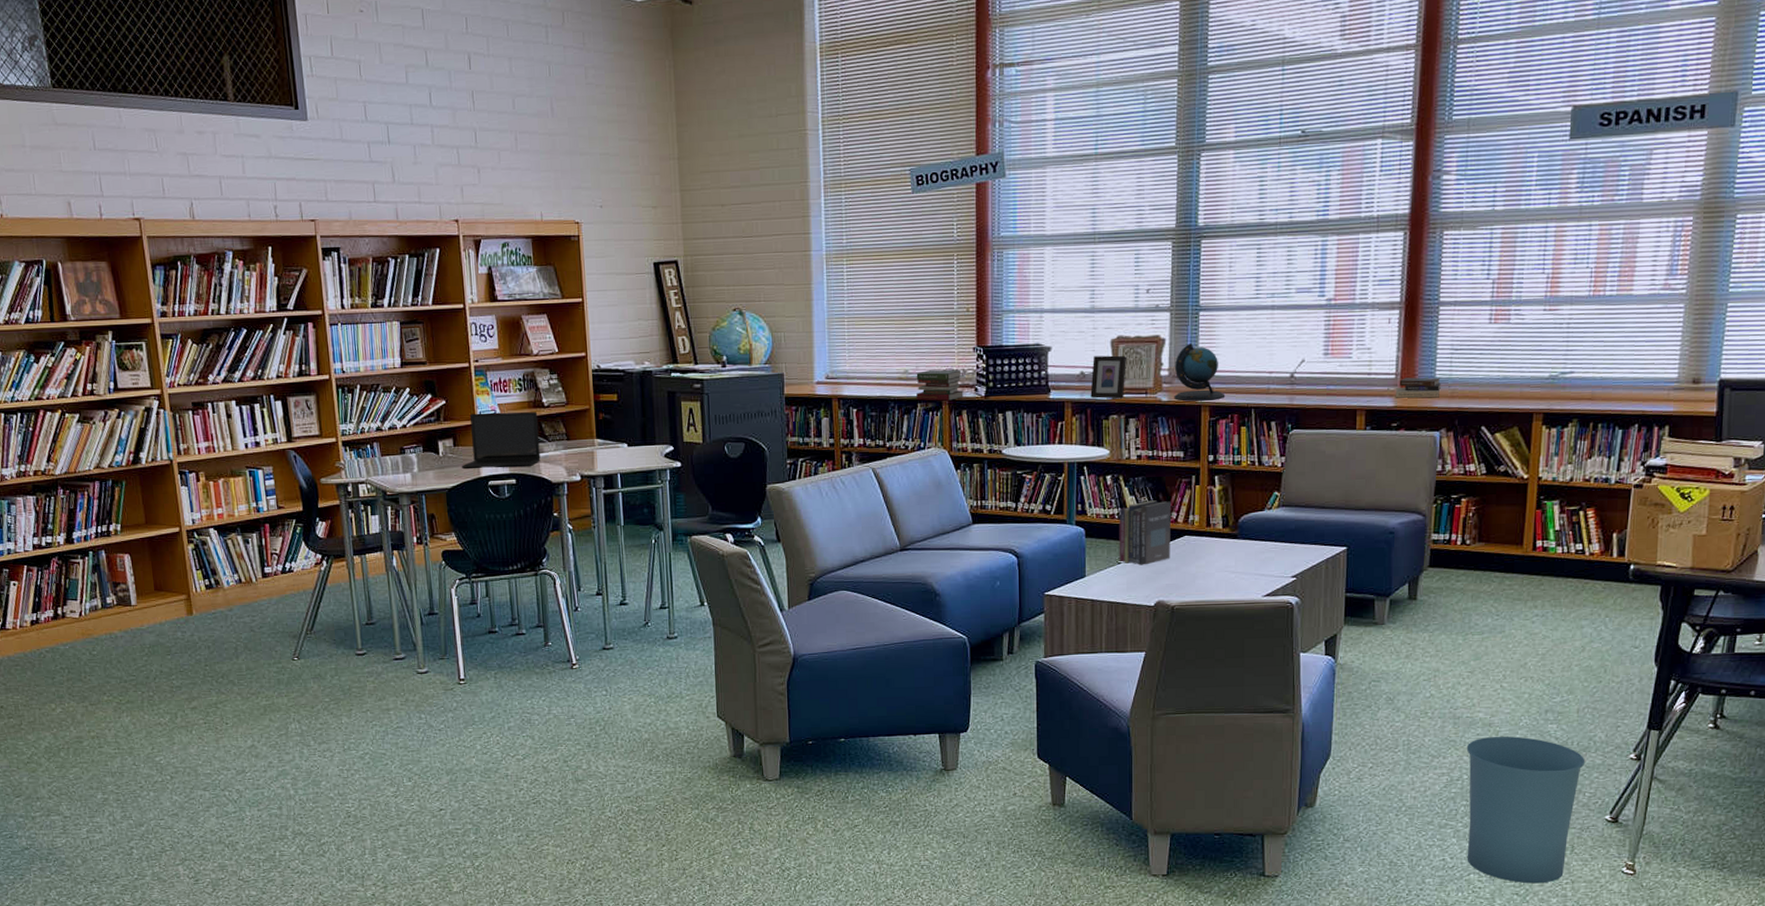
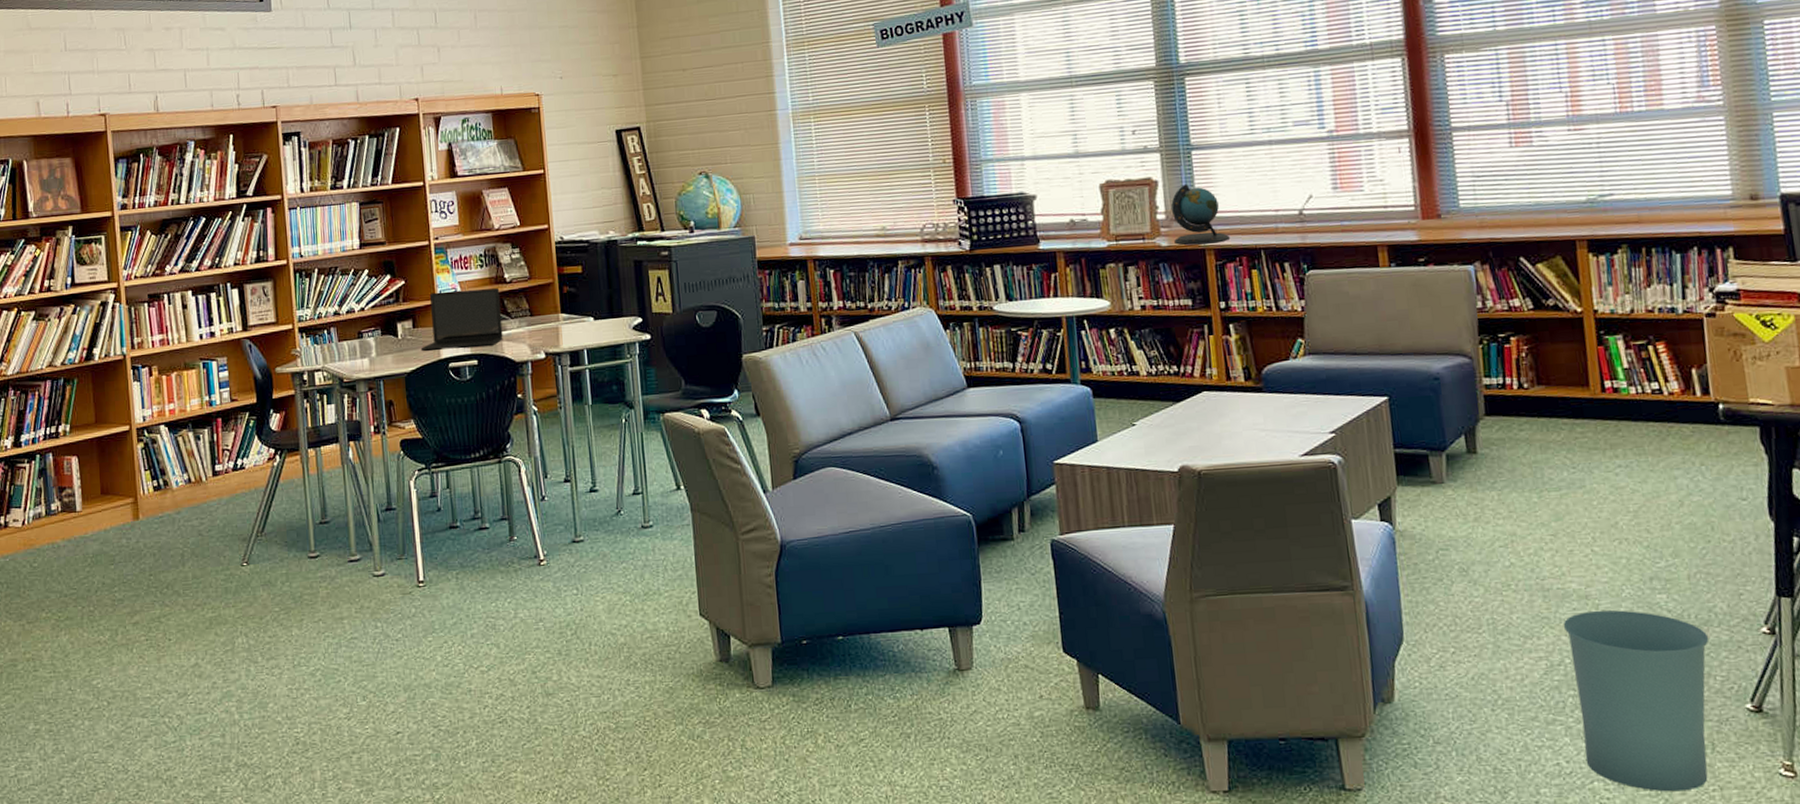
books: present [916,369,964,401] -> none [894,223,947,258]
picture frame: present [1090,355,1128,399] -> none [1082,200,1120,247]
books: present [1119,500,1171,565] -> none [1127,354,1191,426]
books: present [1395,377,1441,398] -> none [1417,207,1468,231]

